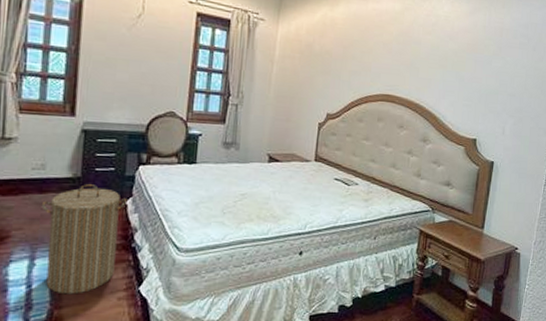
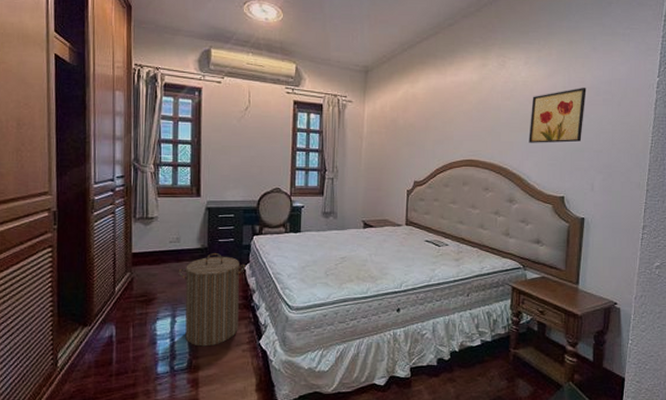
wall art: none [446,28,505,84] -> present [529,88,587,143]

